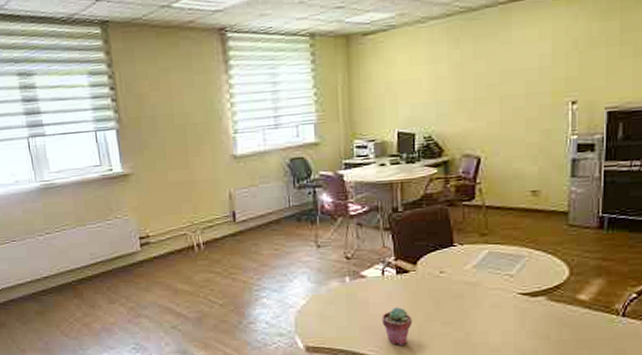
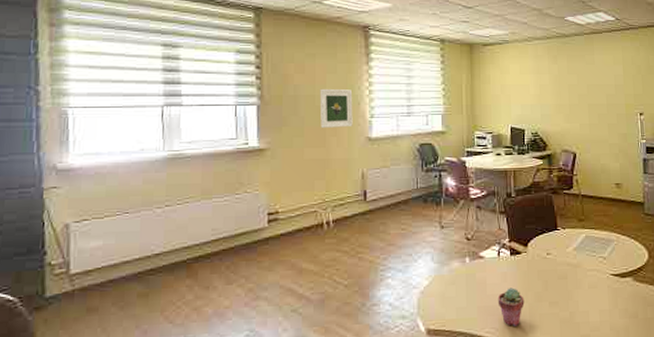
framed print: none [177,104,216,148] -> present [319,88,353,128]

